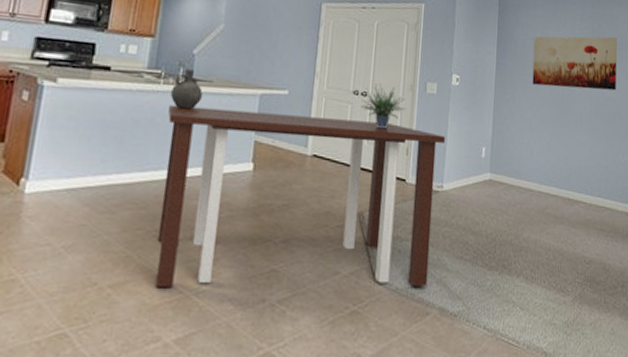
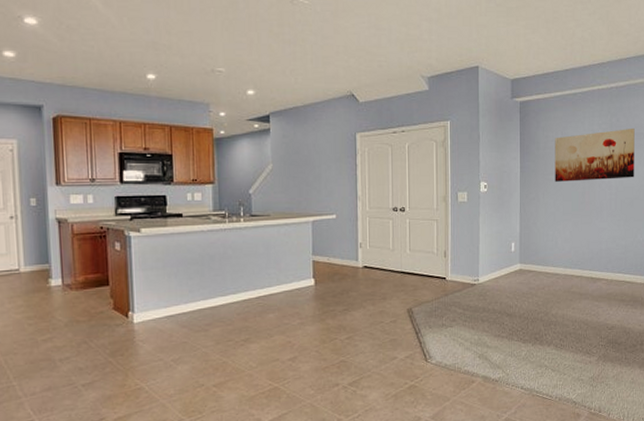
dining table: present [155,104,445,287] -> none [236,232,477,382]
ceramic jug: present [171,69,203,110] -> none [236,207,263,241]
potted plant: present [360,82,406,129] -> none [400,198,441,238]

